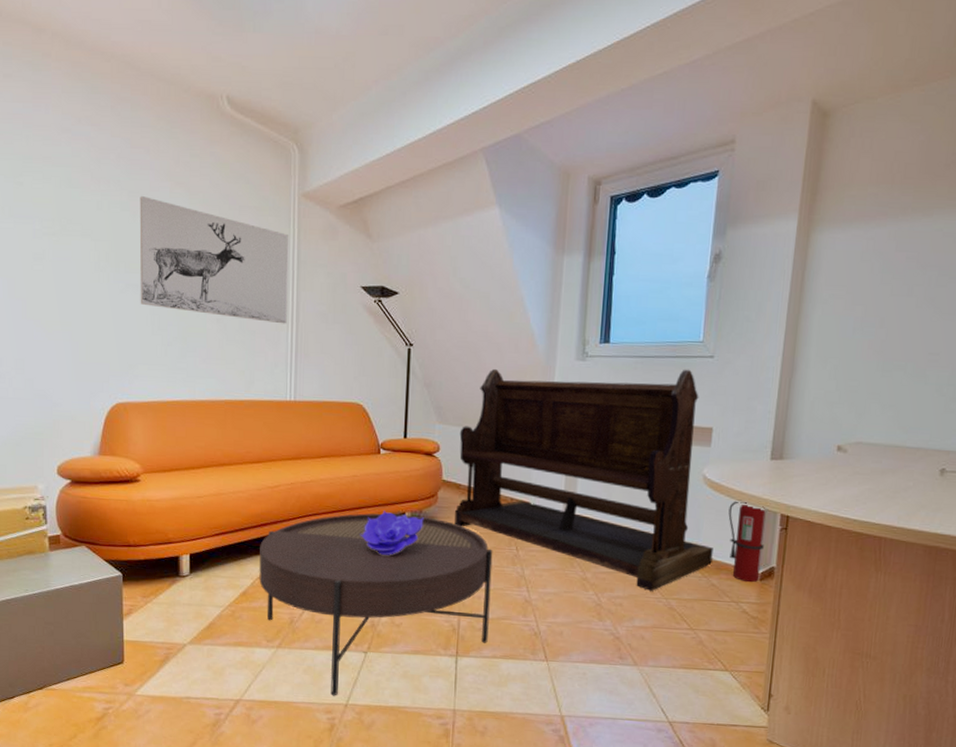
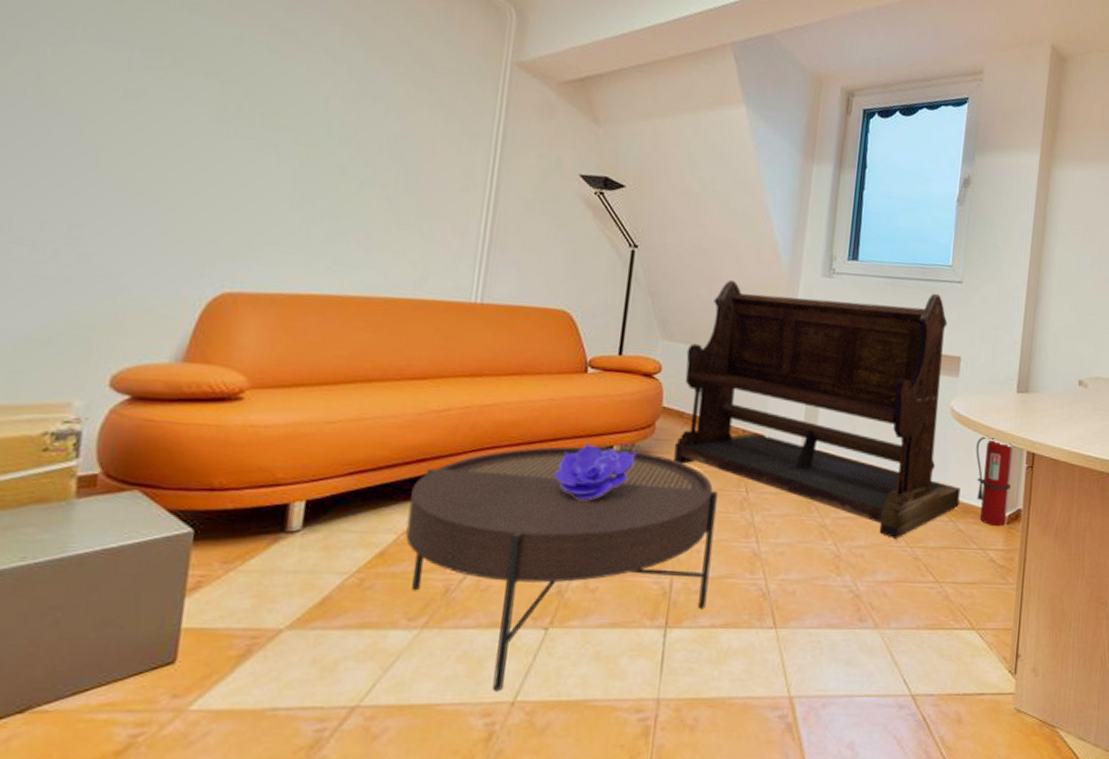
wall art: present [139,195,289,324] -> none [278,37,495,210]

